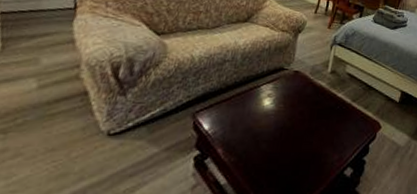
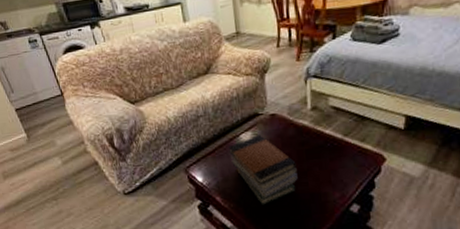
book stack: none [245,88,307,162] -> present [228,134,298,205]

